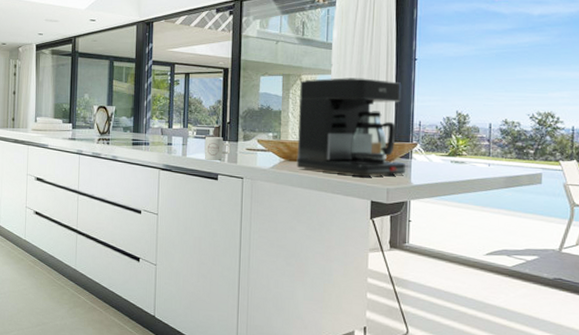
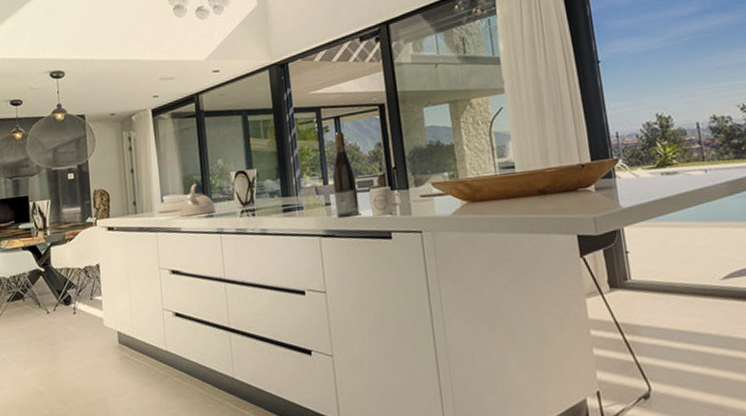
kettle: none [49,110,78,137] -> present [180,183,215,217]
wine bottle: none [175,86,196,158] -> present [332,132,360,219]
coffee maker: present [296,77,405,177] -> none [471,90,611,210]

